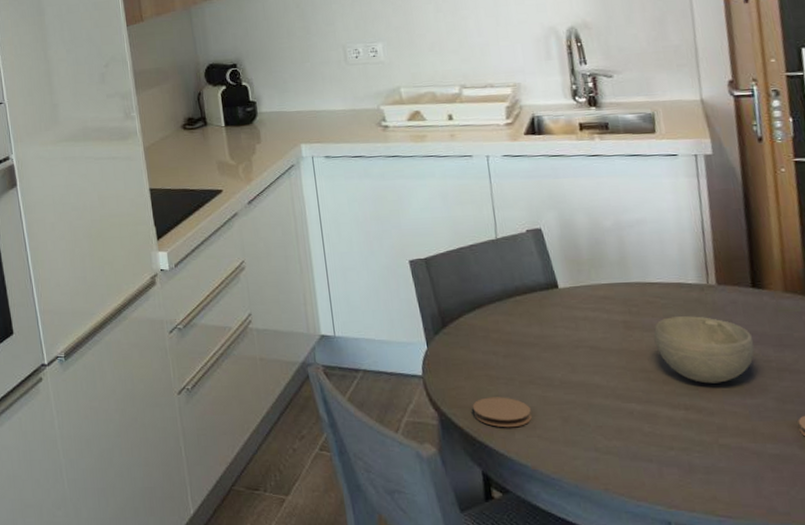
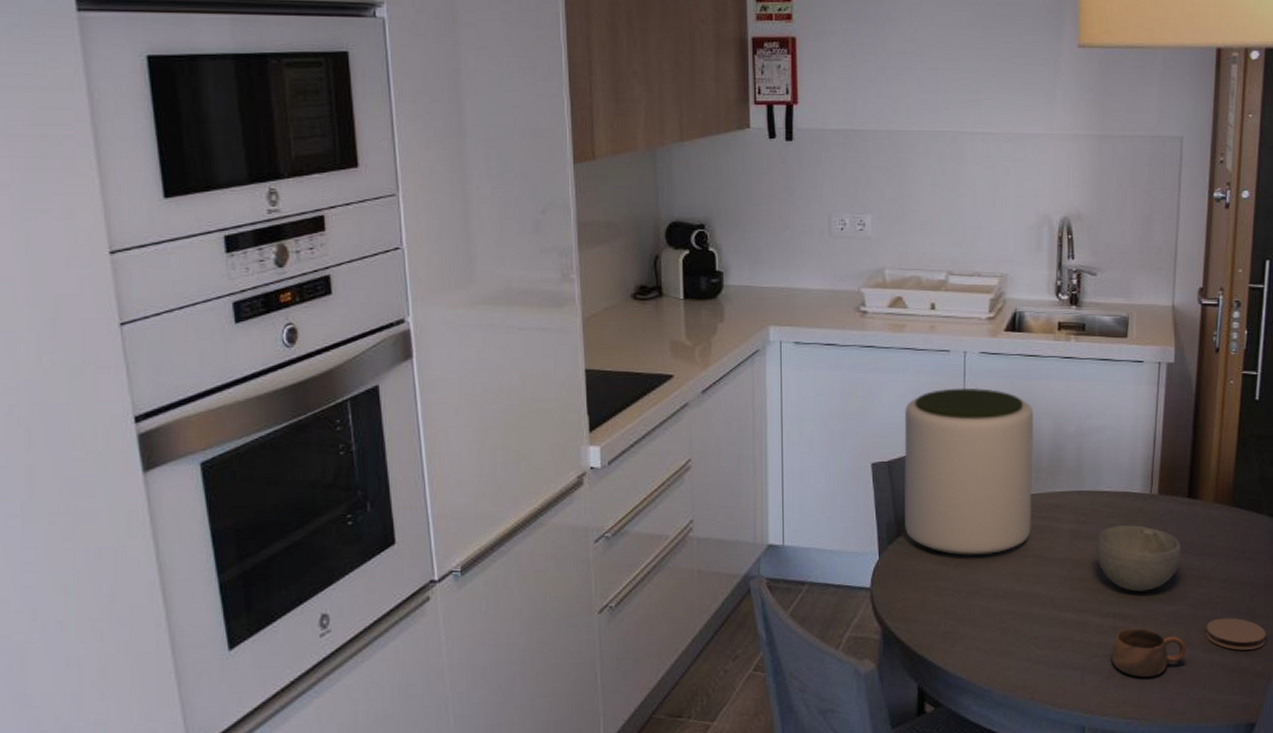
plant pot: none [435,188,580,347] -> present [903,388,1034,556]
coaster: present [472,397,532,428] -> none [916,608,973,641]
cup: none [689,421,779,473] -> present [1111,628,1187,677]

